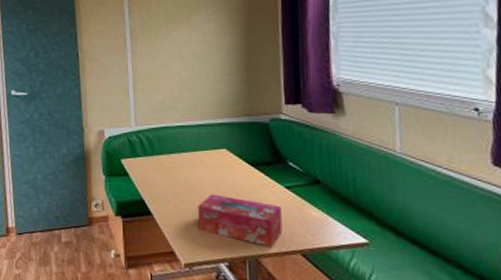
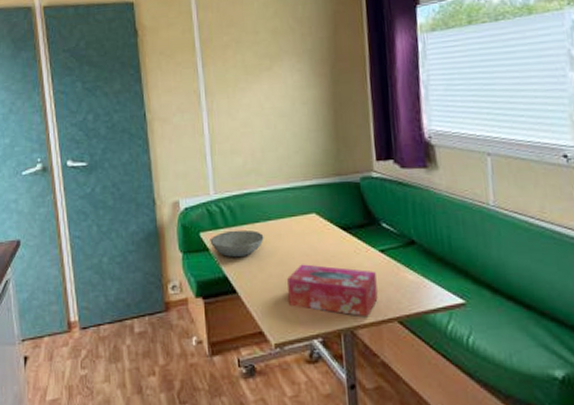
bowl: none [129,159,178,184] -> present [209,229,264,258]

